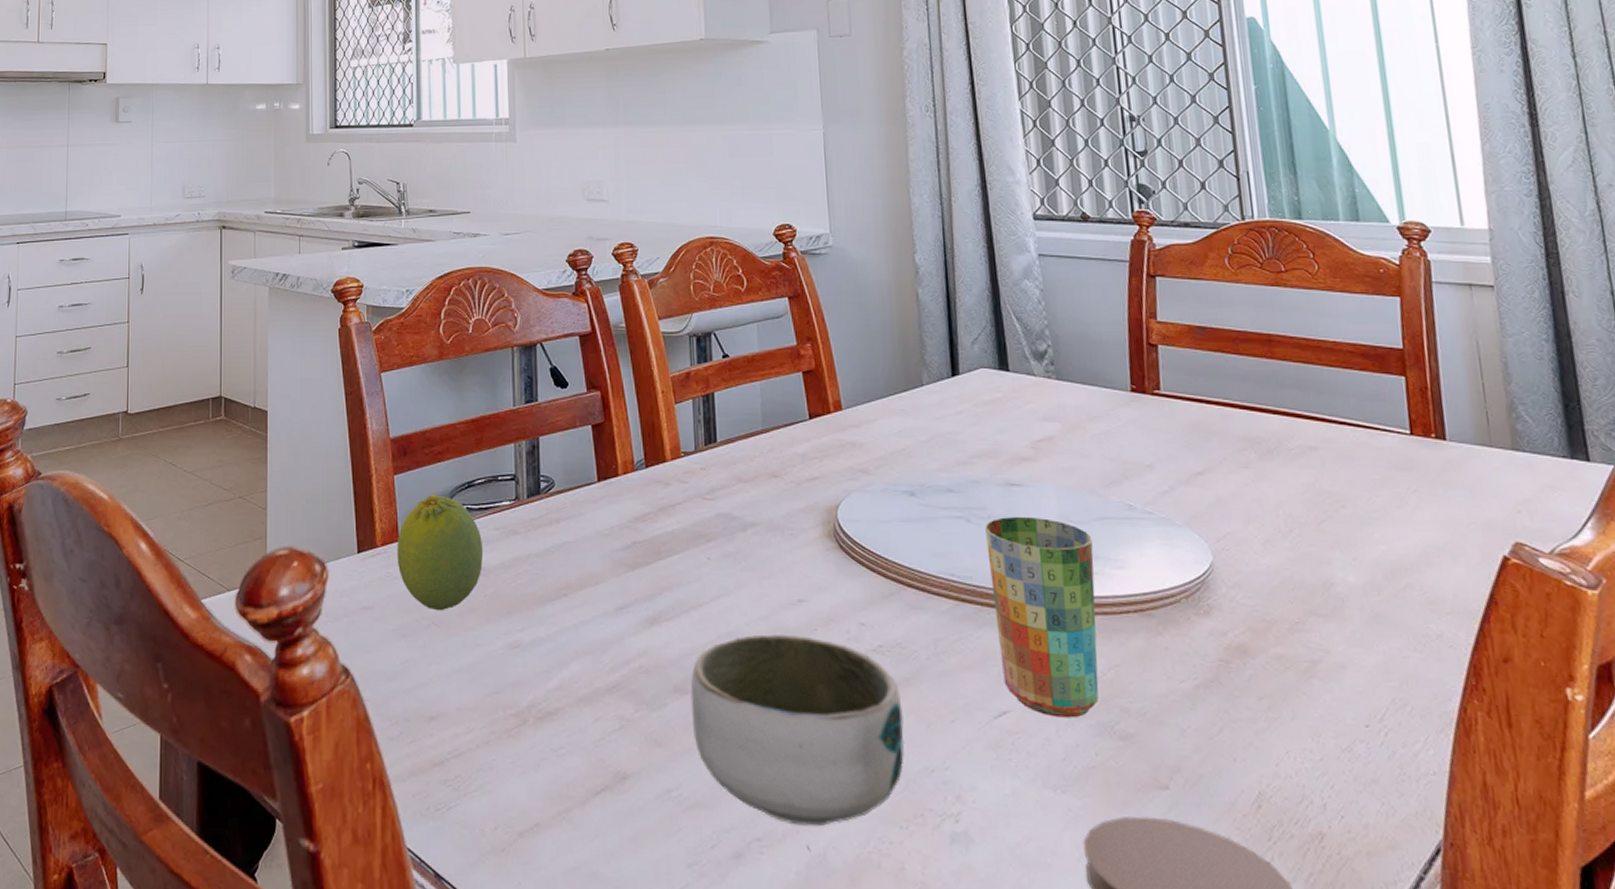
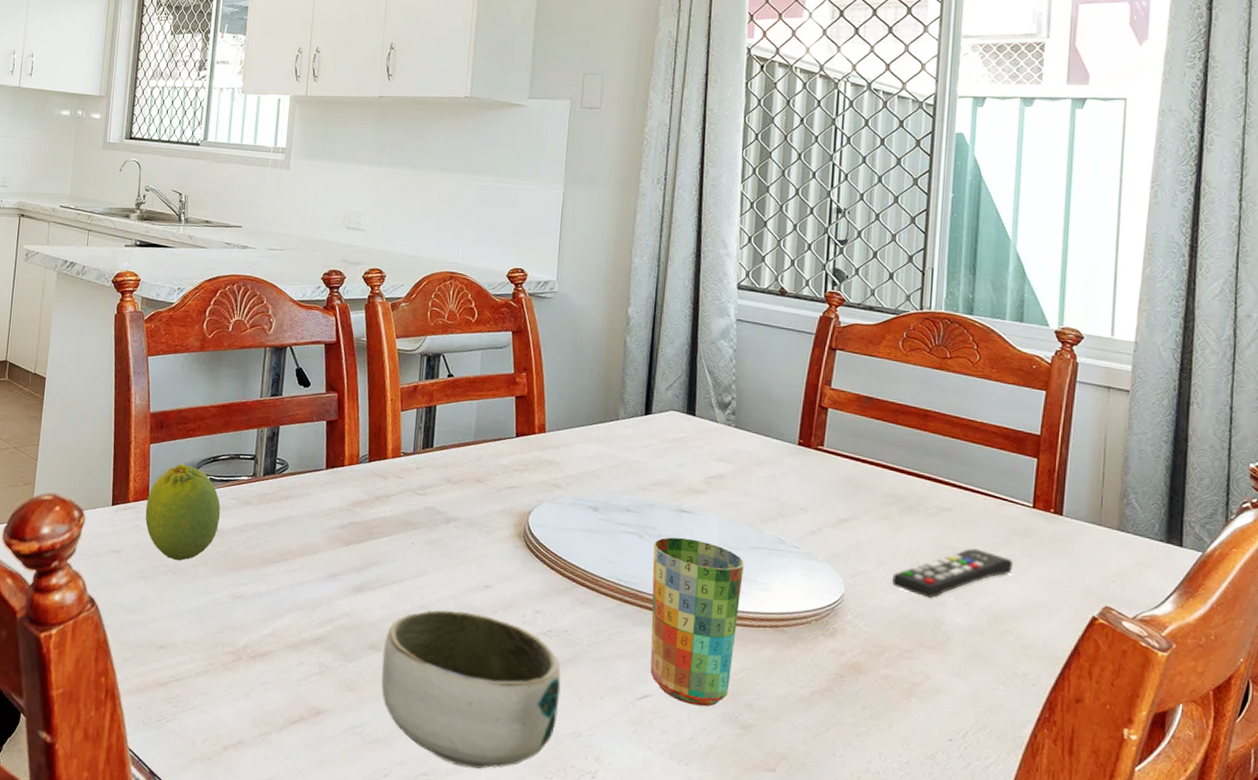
remote control: none [1265,491,1401,556] -> present [892,548,1013,599]

